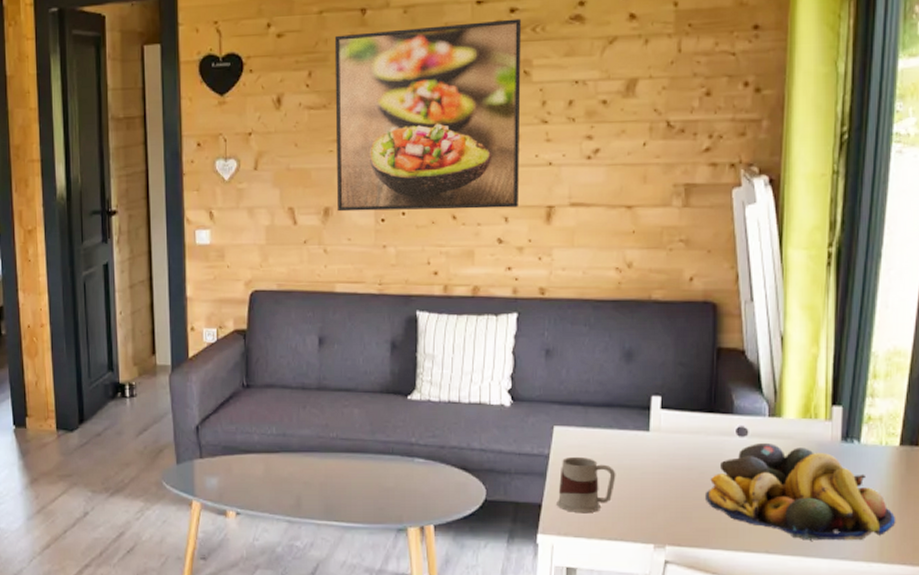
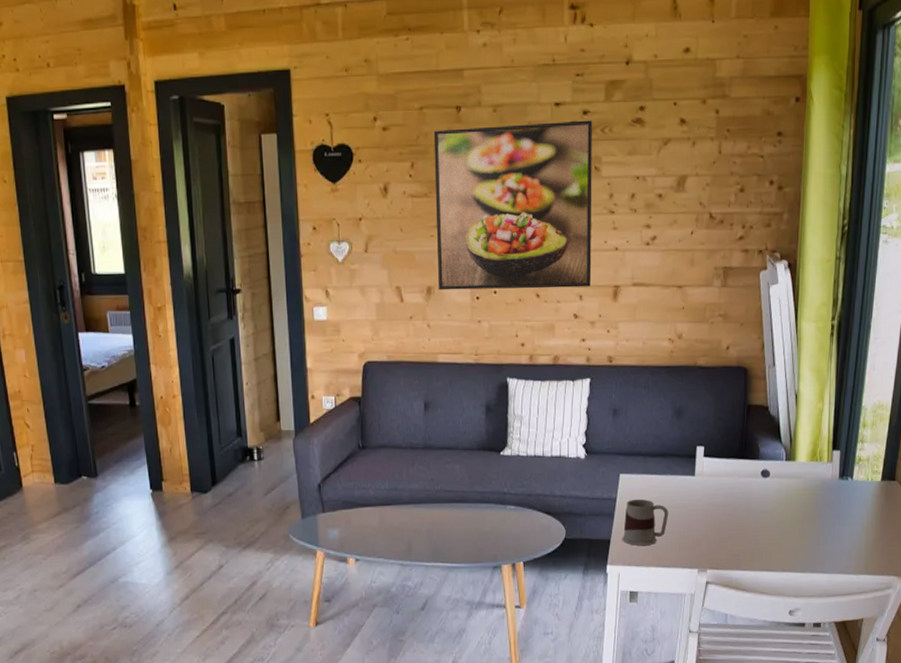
fruit bowl: present [706,442,895,541] -> none [738,482,877,560]

